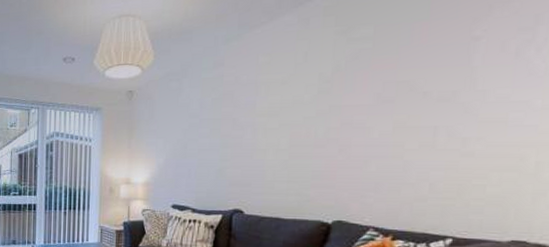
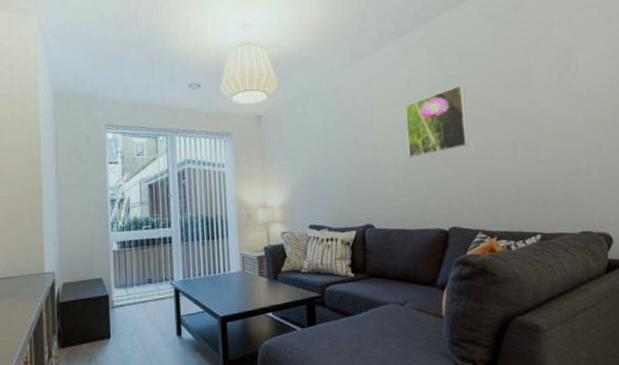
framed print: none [294,60,378,142] -> present [405,85,469,158]

